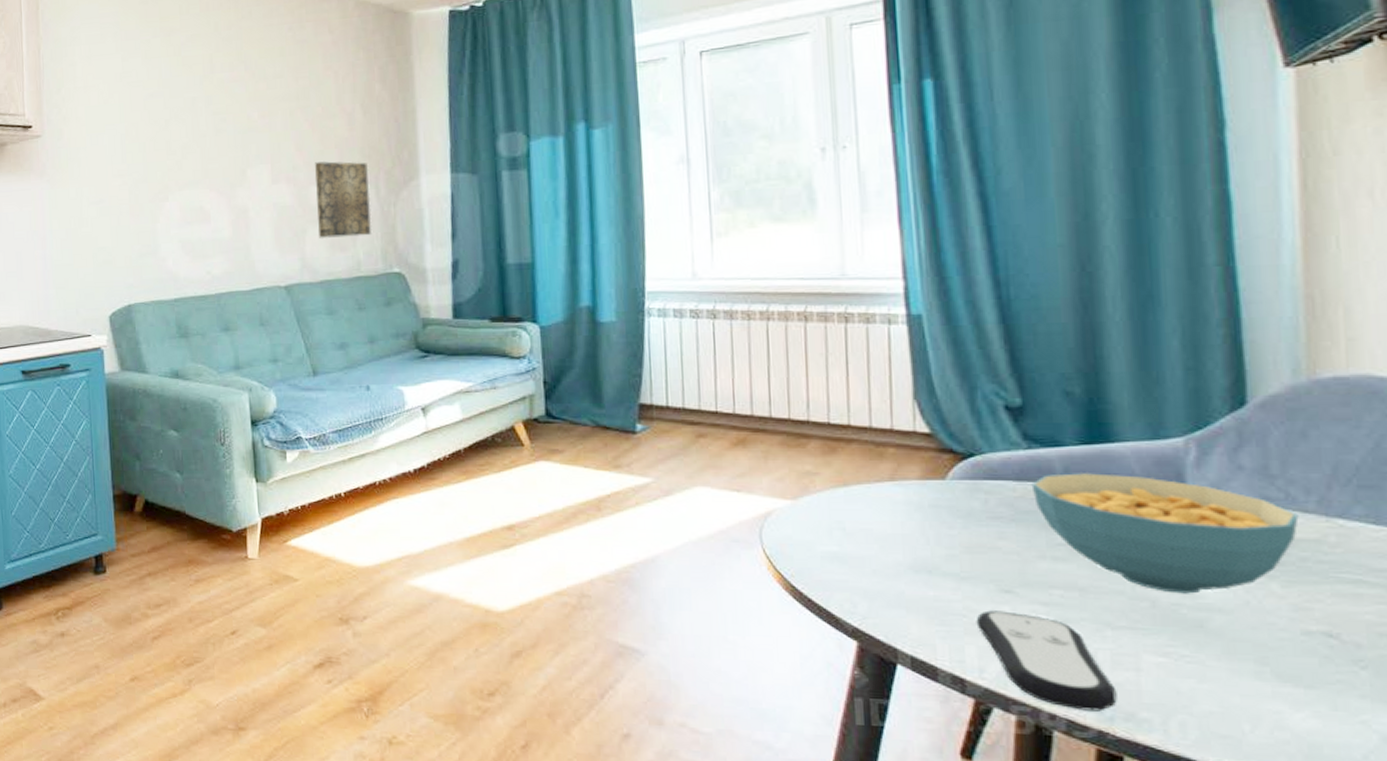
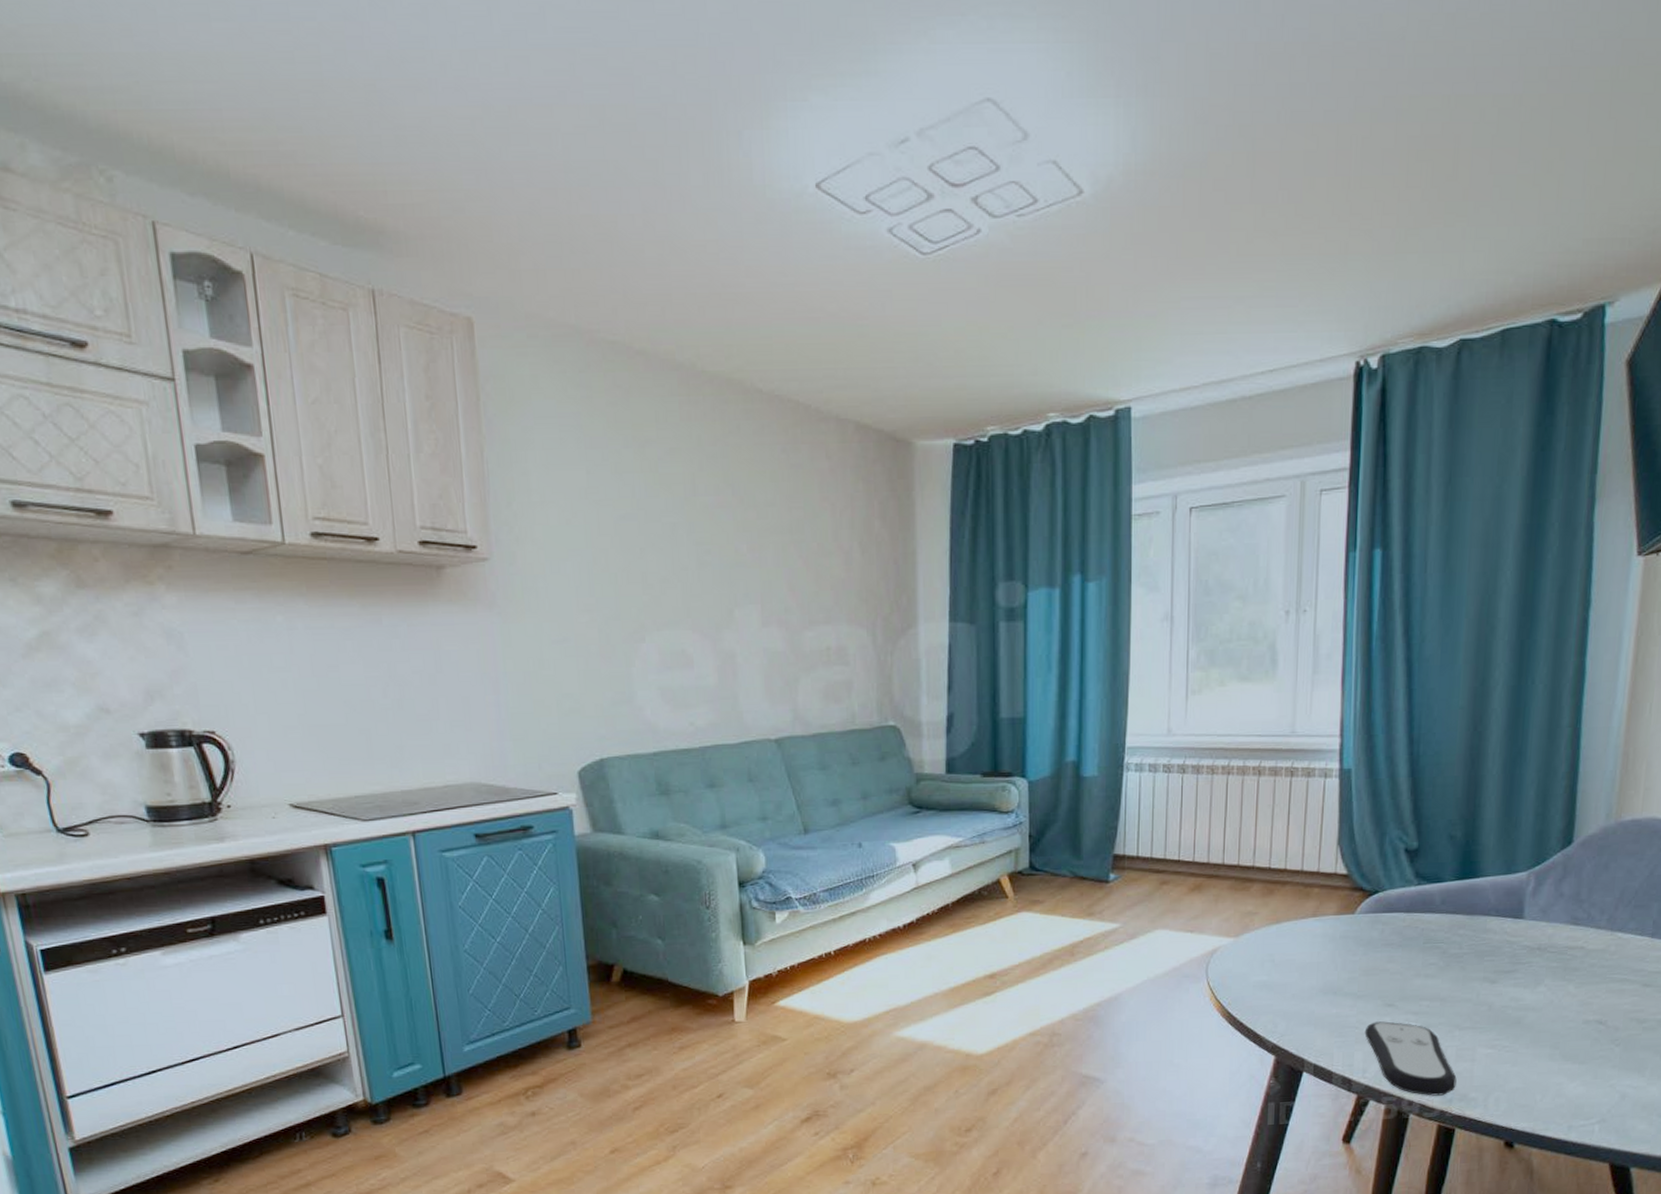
wall art: present [315,161,372,239] -> none [809,604,868,689]
cereal bowl: present [1031,473,1299,594] -> none [1416,904,1594,998]

